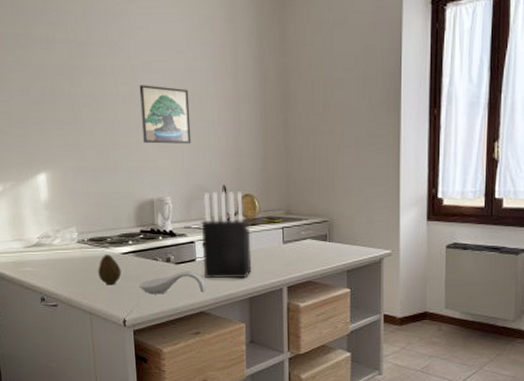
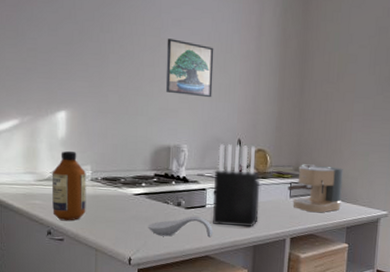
bottle: none [38,213,76,286] -> present [51,150,87,221]
fruit: present [98,254,122,286] -> none [108,193,132,224]
coffee maker: none [280,206,340,258] -> present [288,164,343,213]

